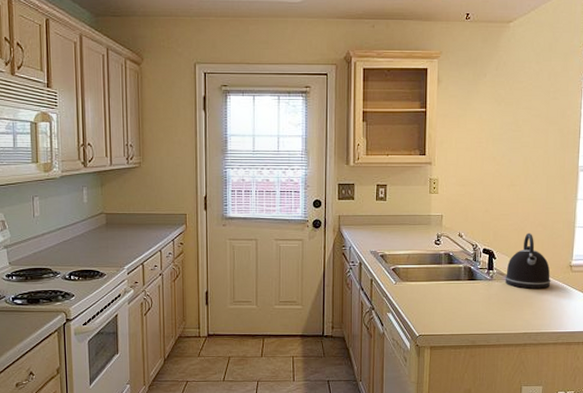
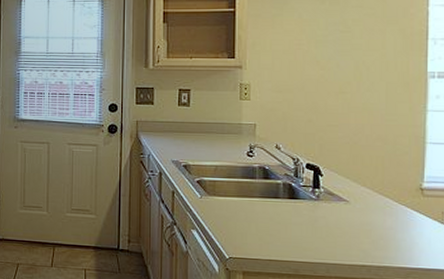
kettle: present [505,233,551,289] -> none [335,147,396,214]

